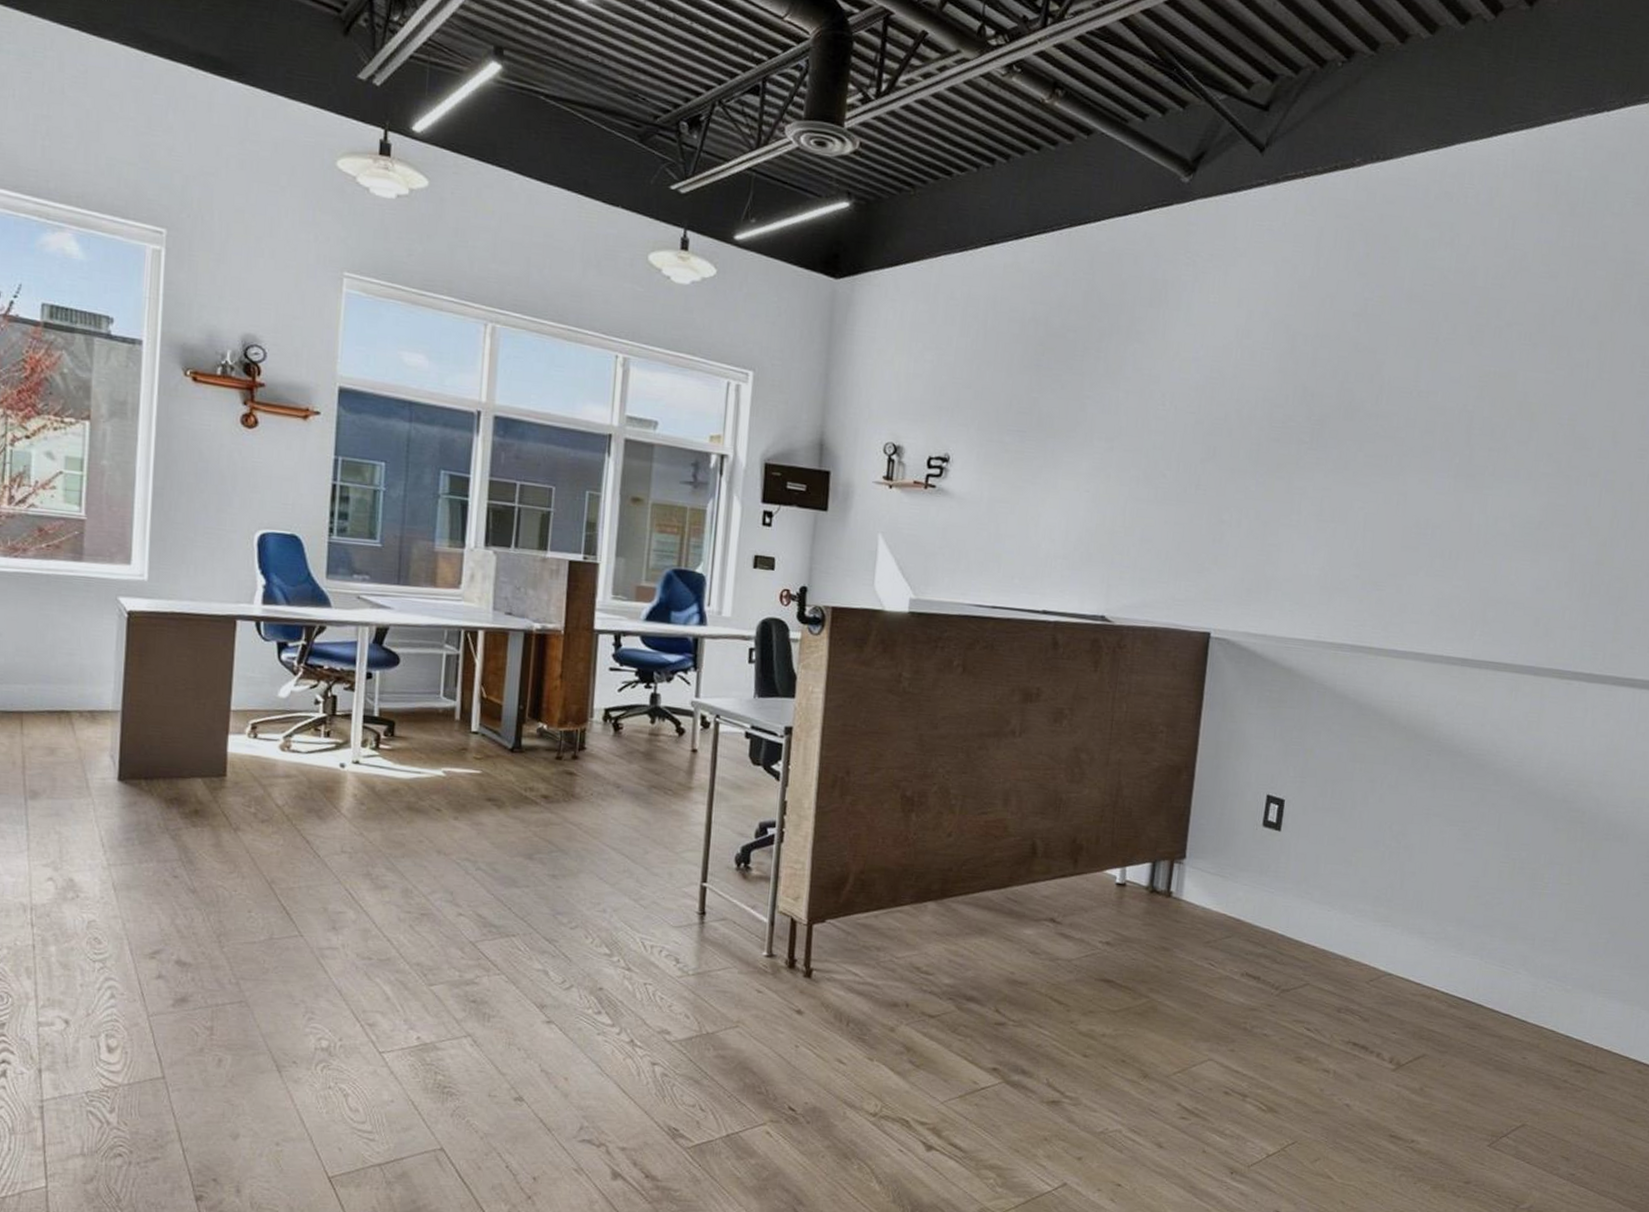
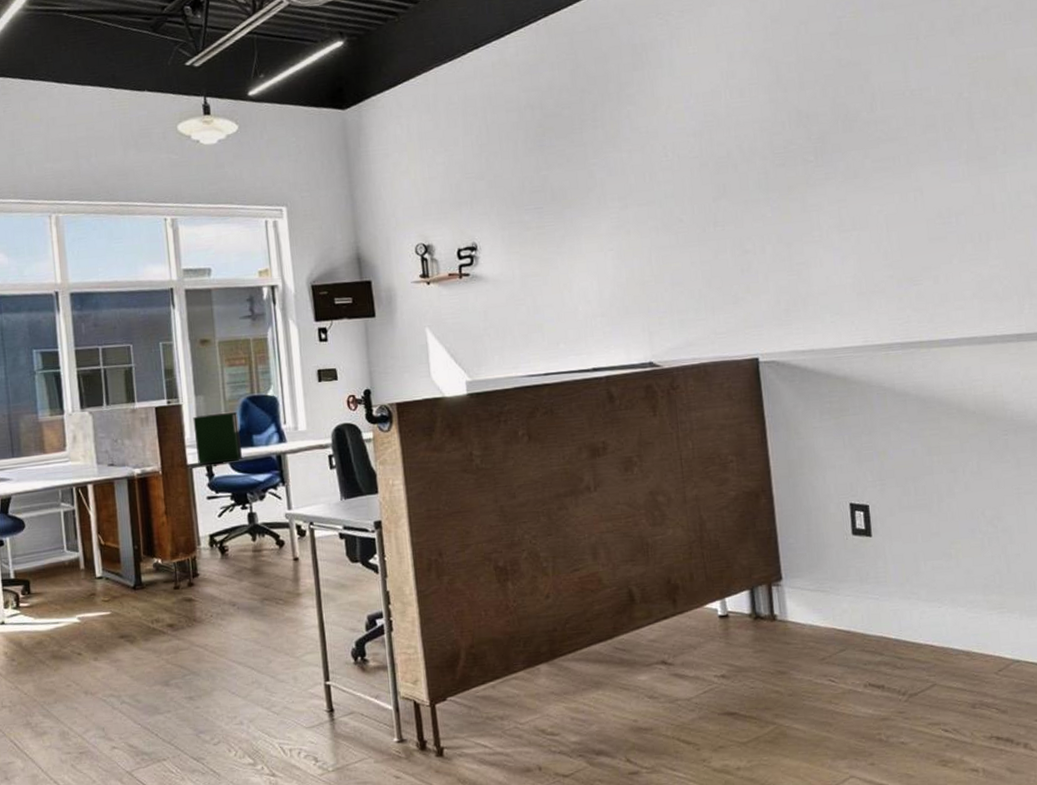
binder: none [606,579,660,635] -> present [193,411,242,465]

